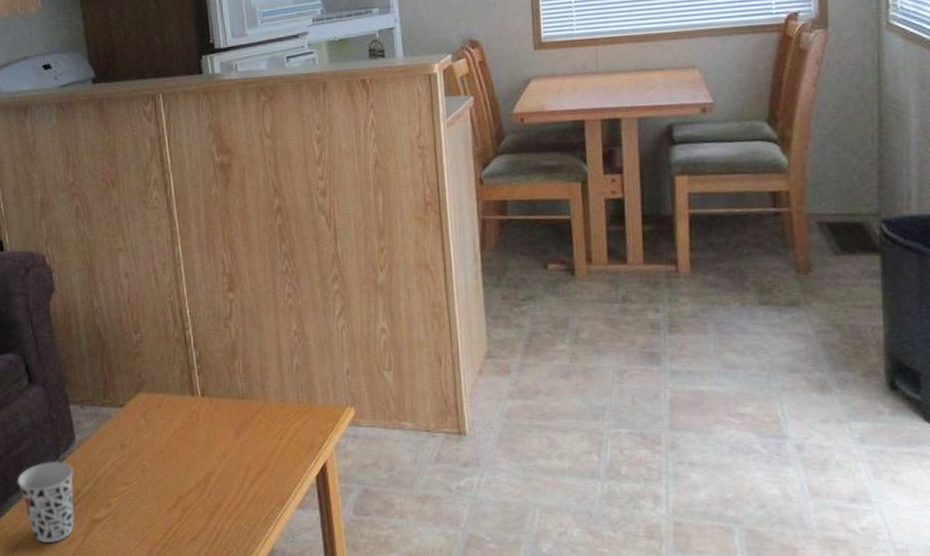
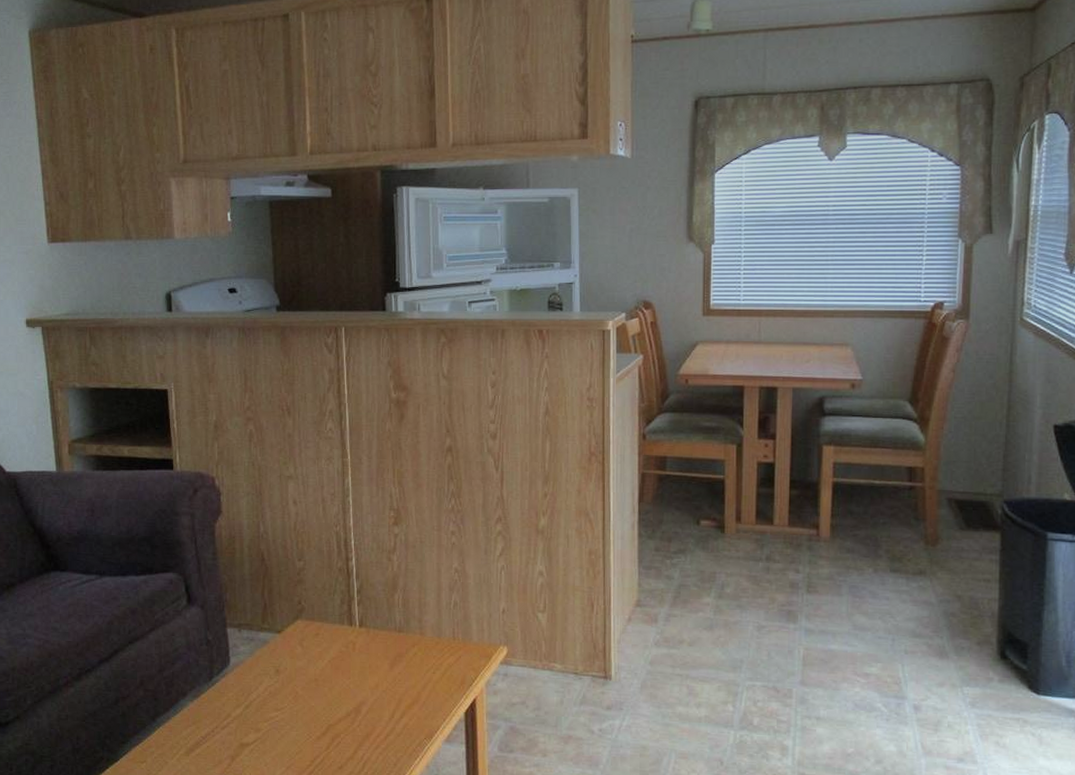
cup: present [16,461,75,543] -> none [167,682,226,765]

